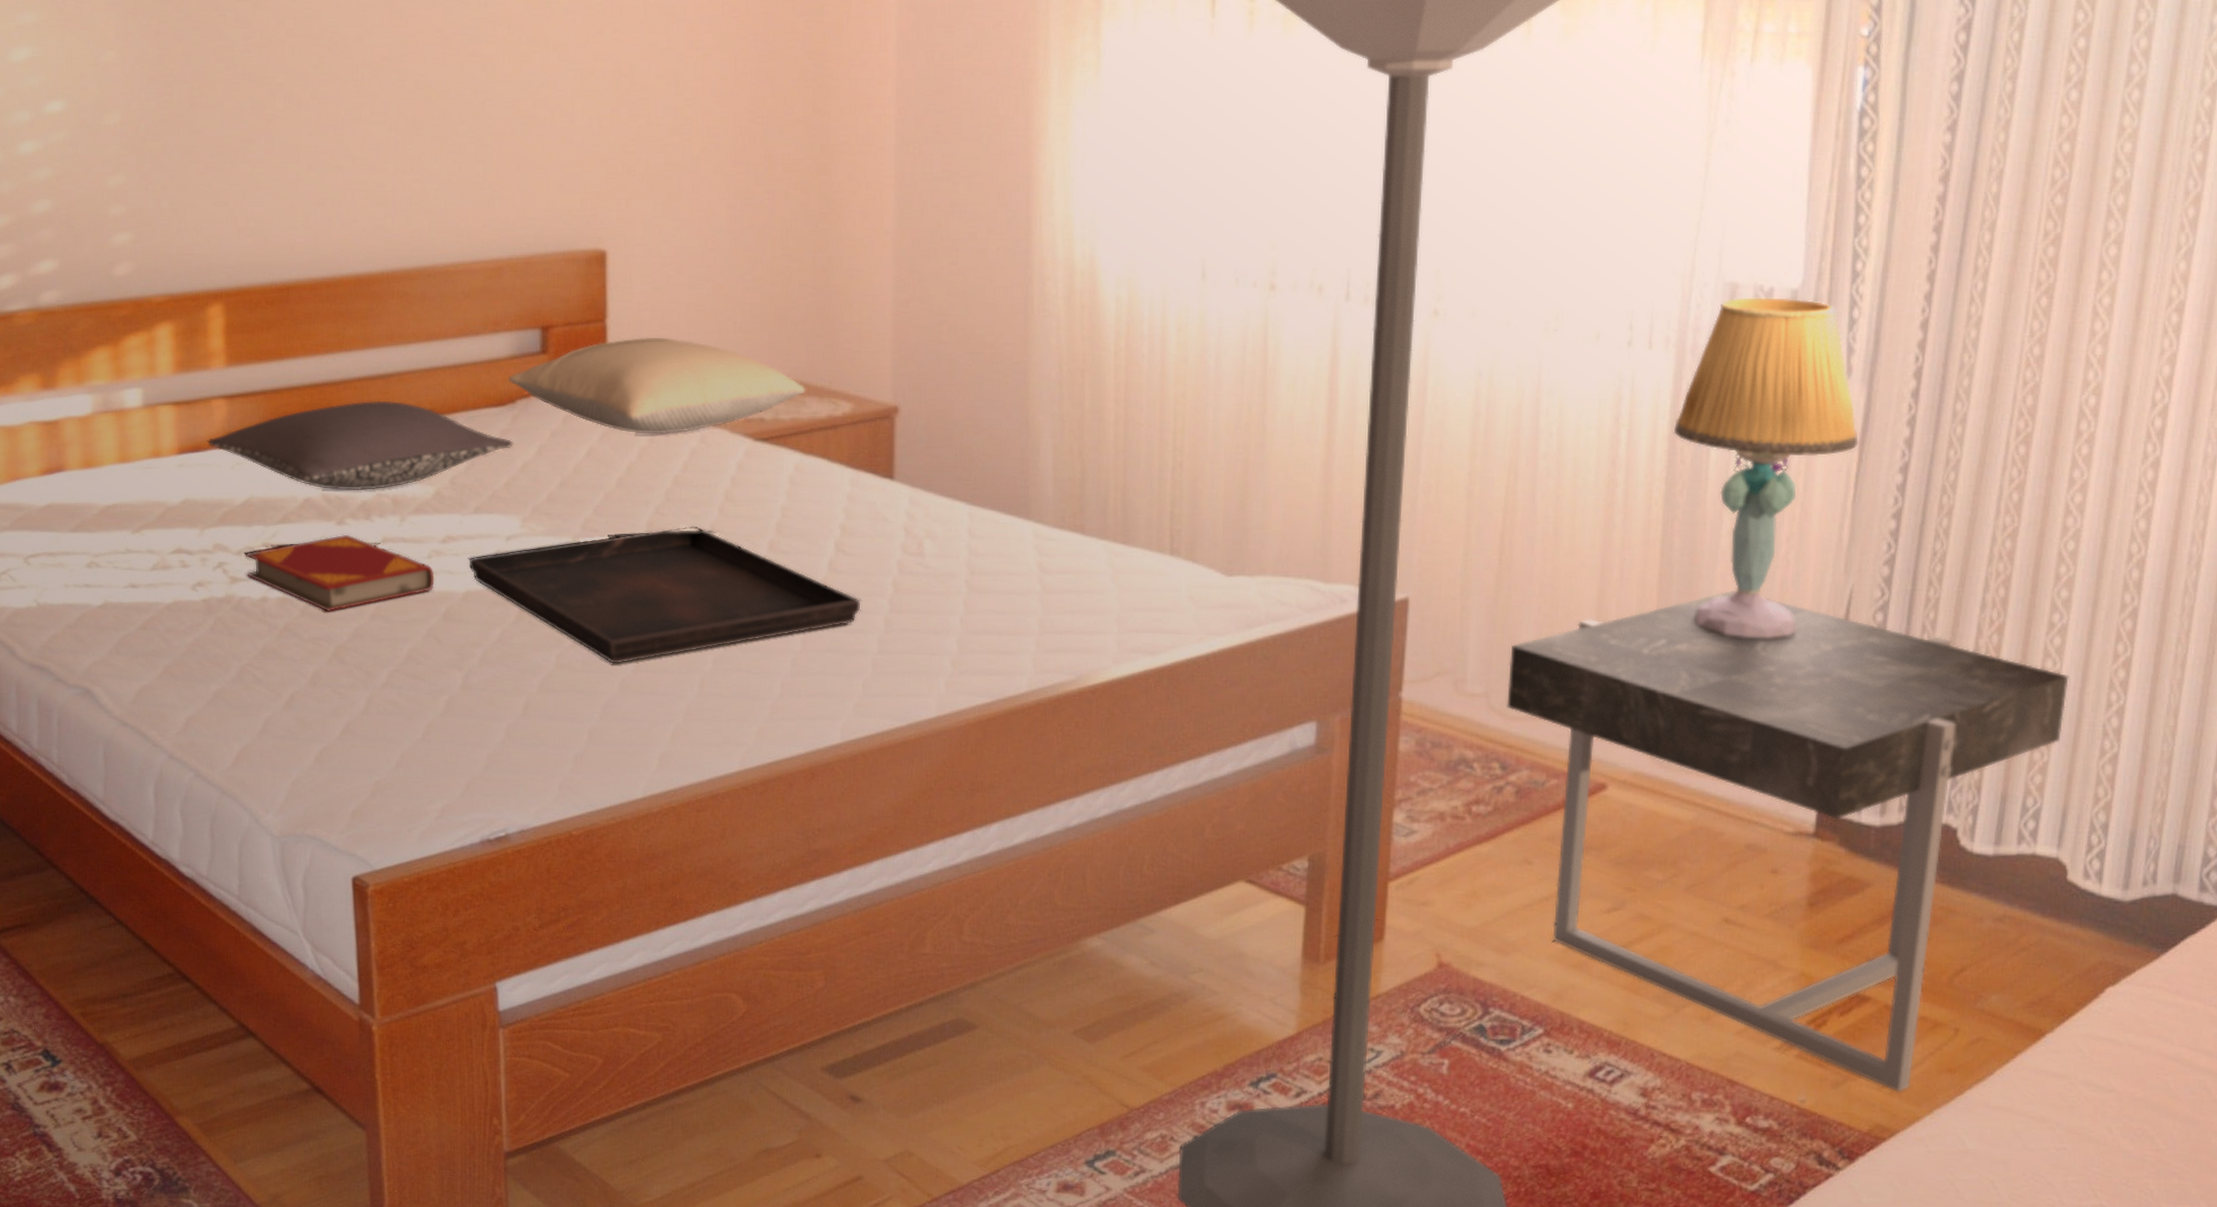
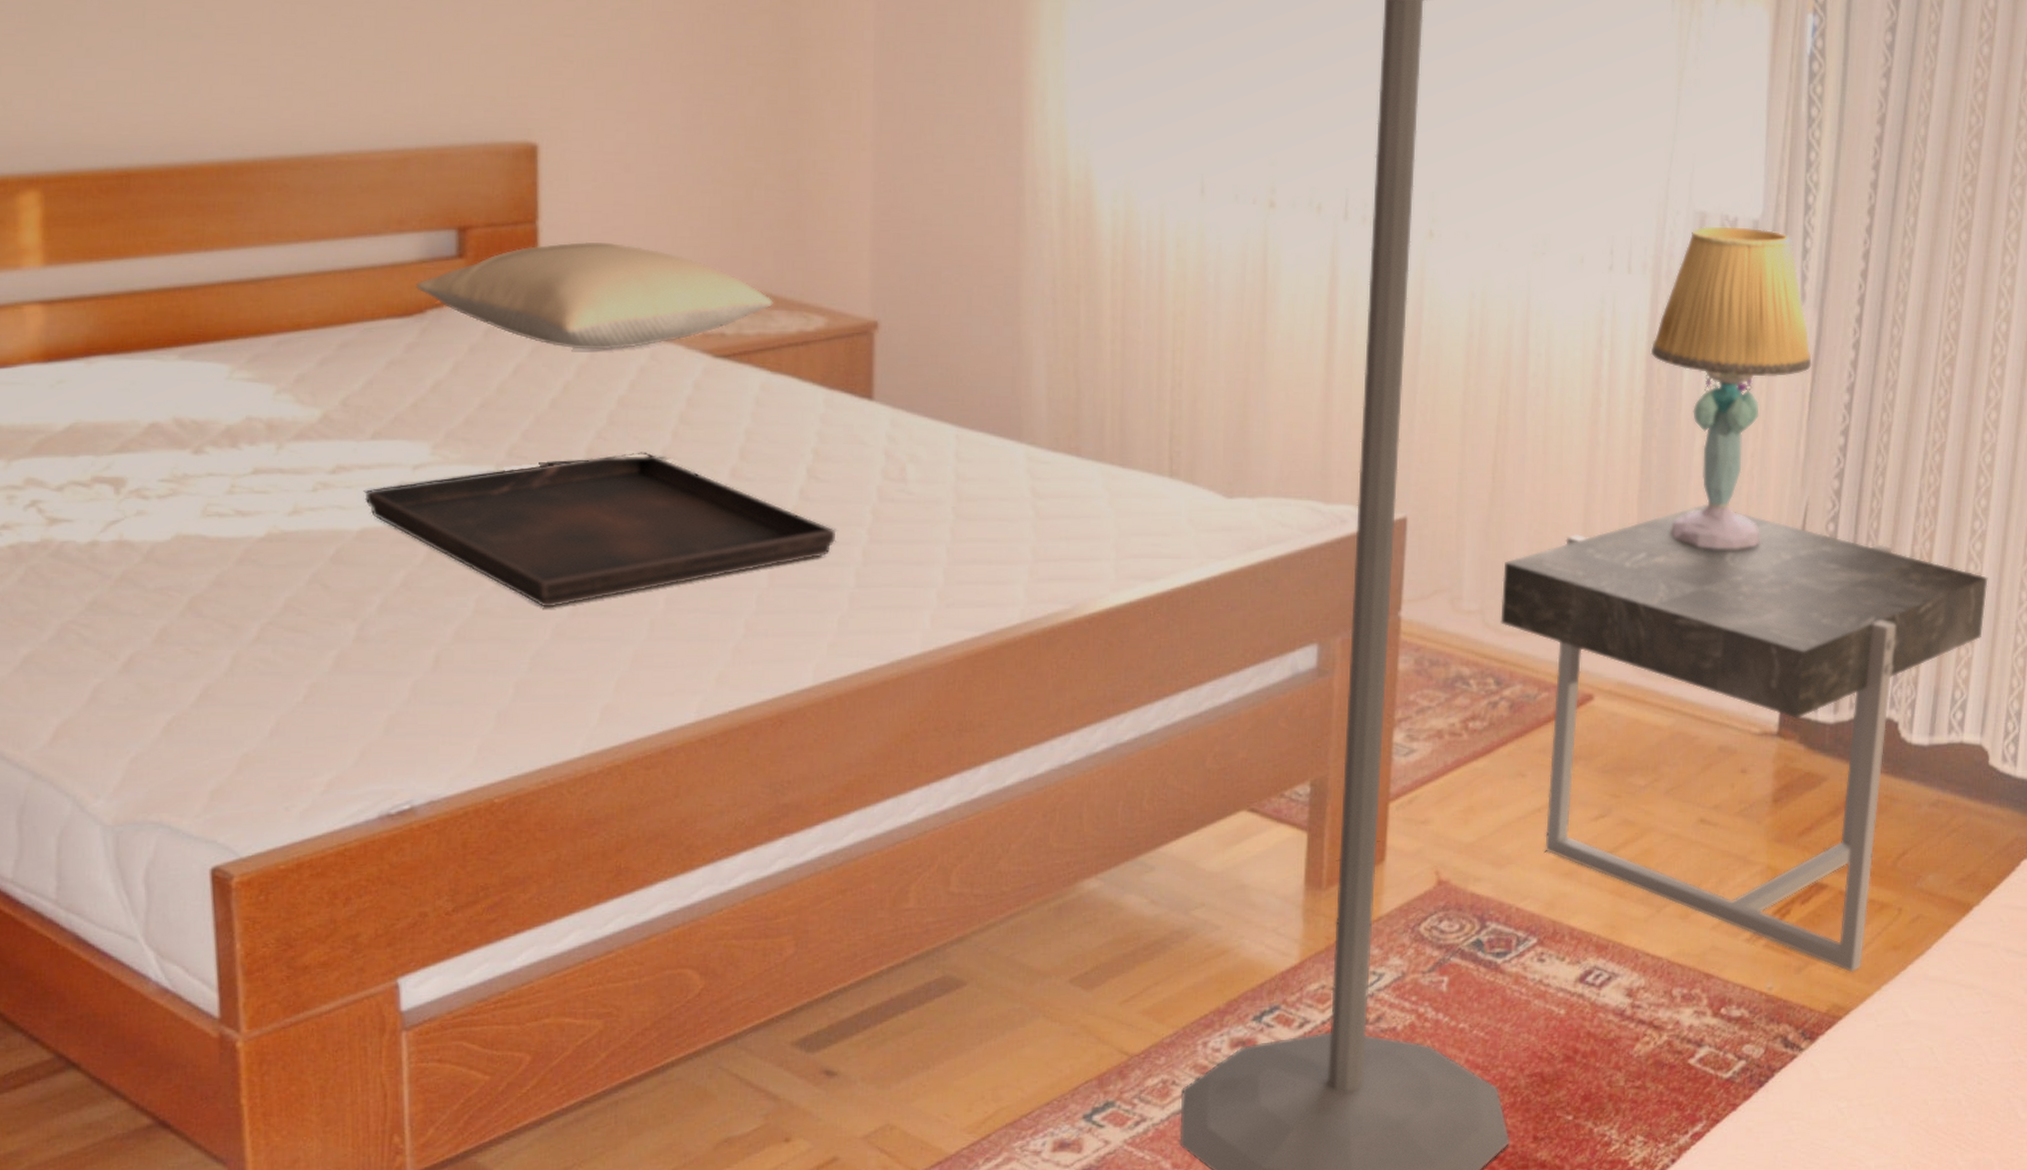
pillow: present [207,400,513,491] -> none [17,308,422,414]
hardback book: present [245,534,435,613] -> none [68,465,321,557]

